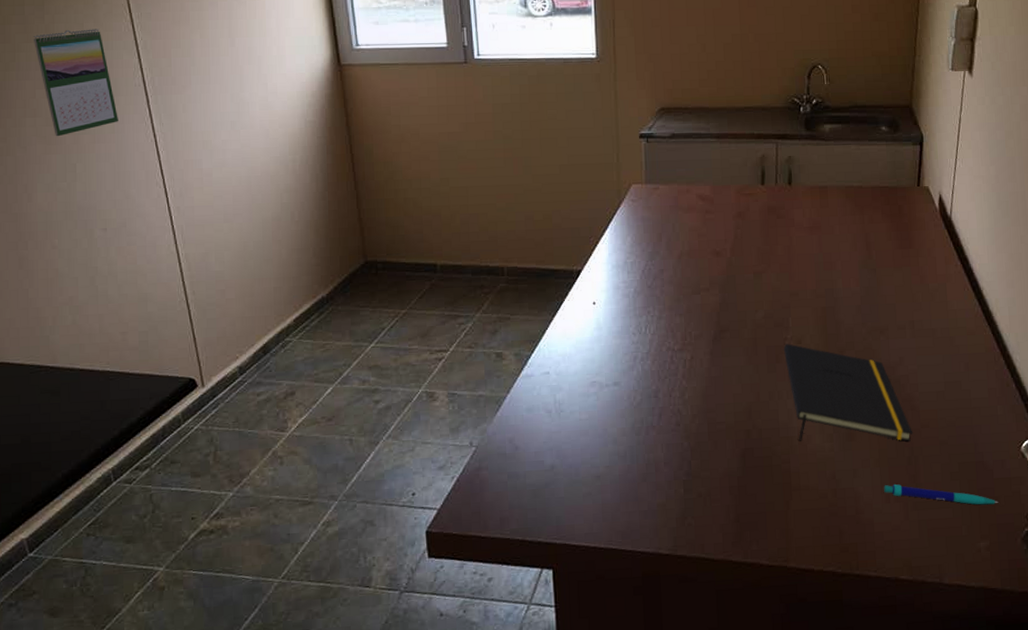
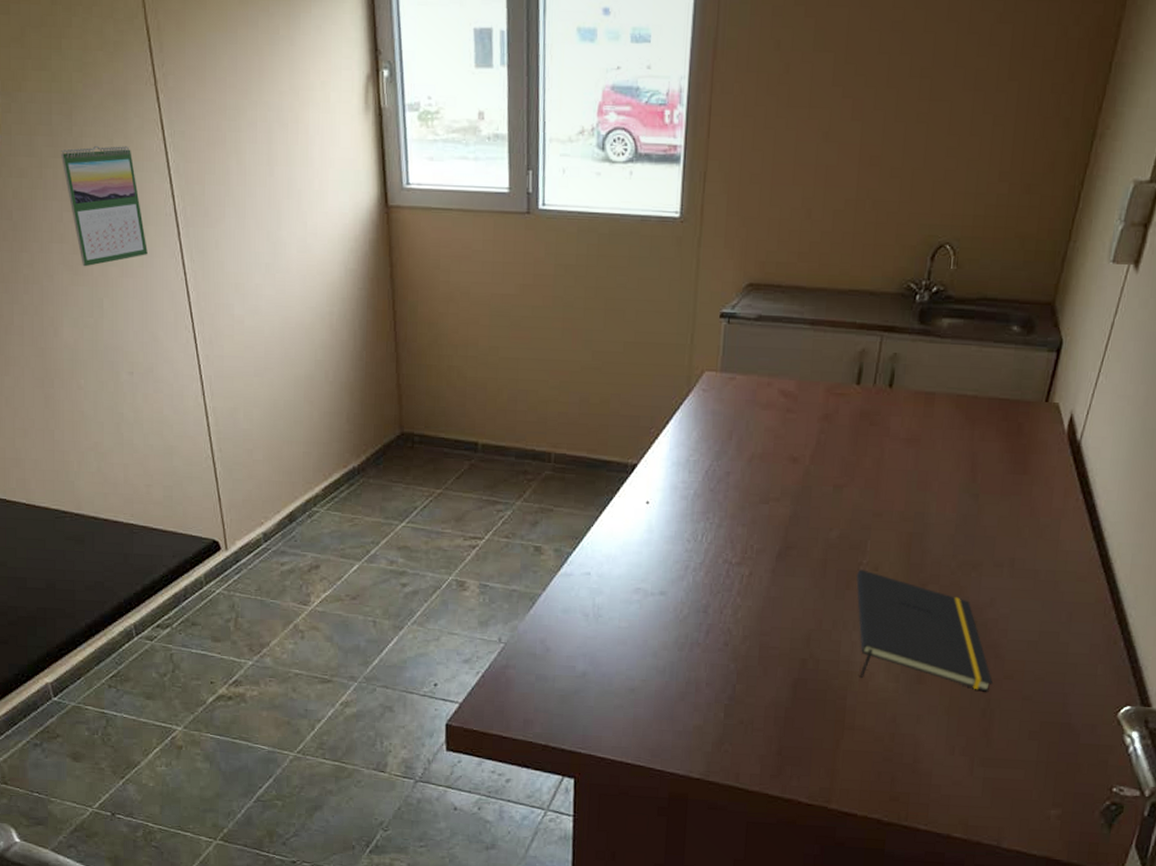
pen: present [884,484,999,505] -> none [949,736,1080,771]

